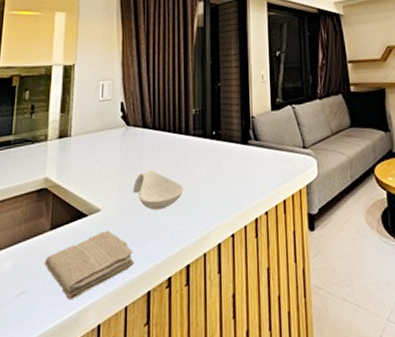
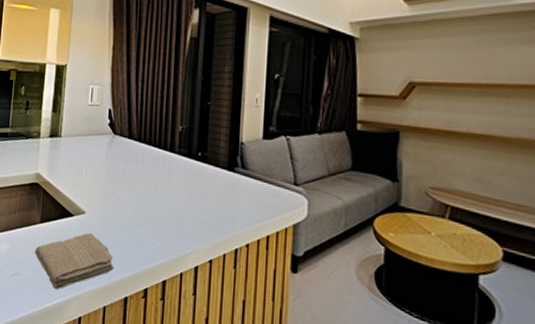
spoon rest: present [133,170,184,210] -> none [116,182,165,223]

